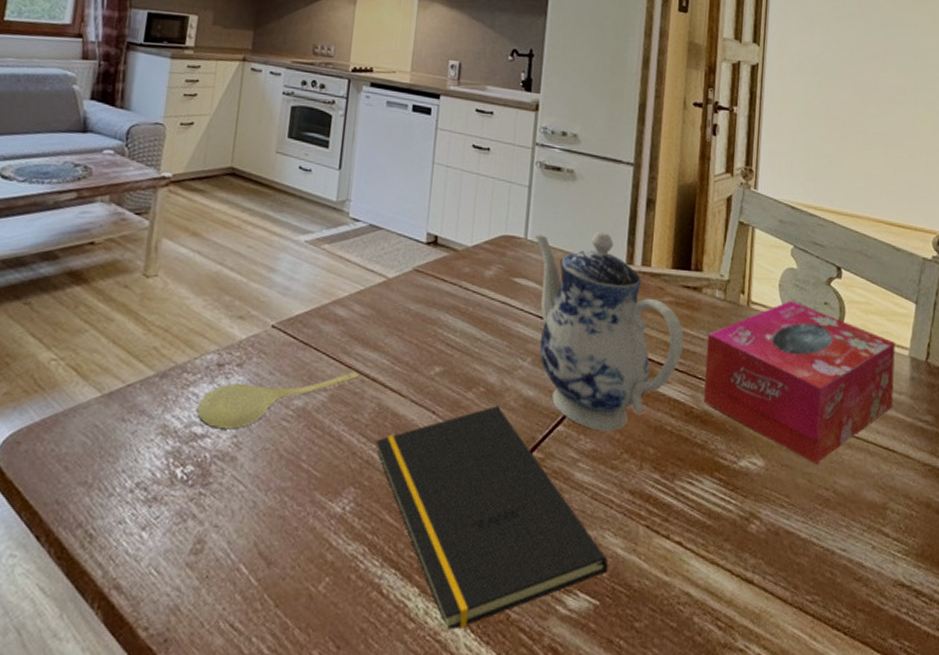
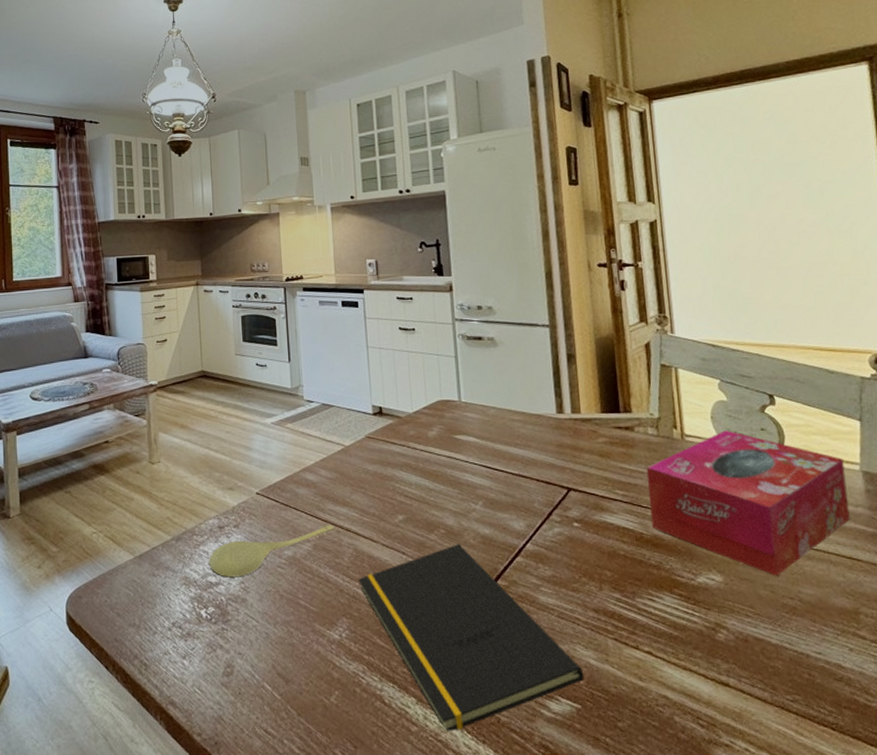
teapot: present [534,231,684,432] -> none [467,387,624,560]

